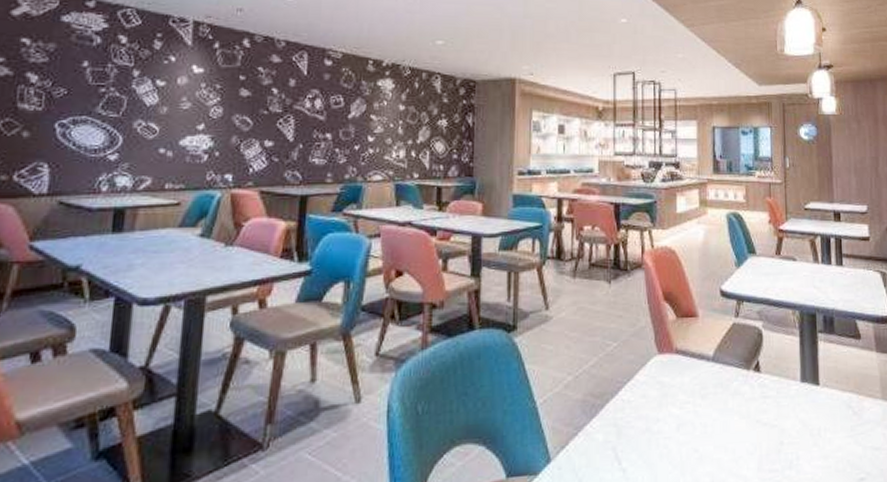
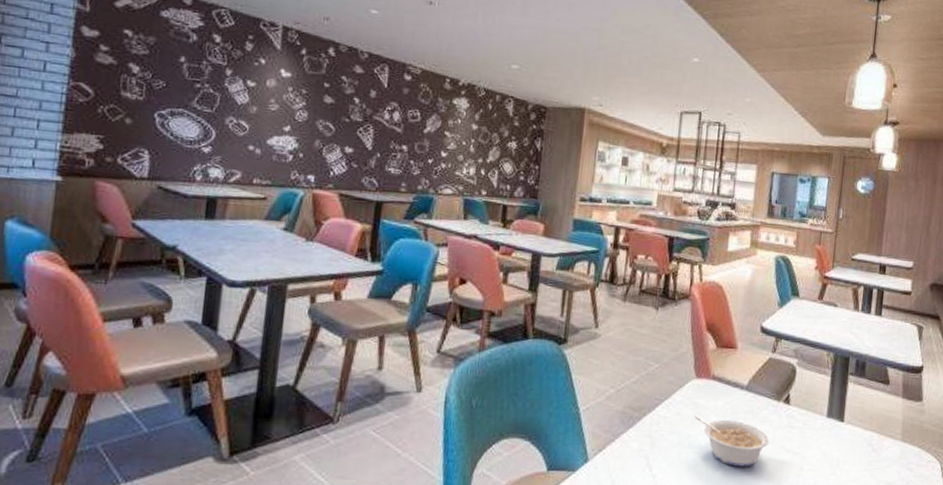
legume: none [661,395,744,449] -> present [694,415,770,467]

